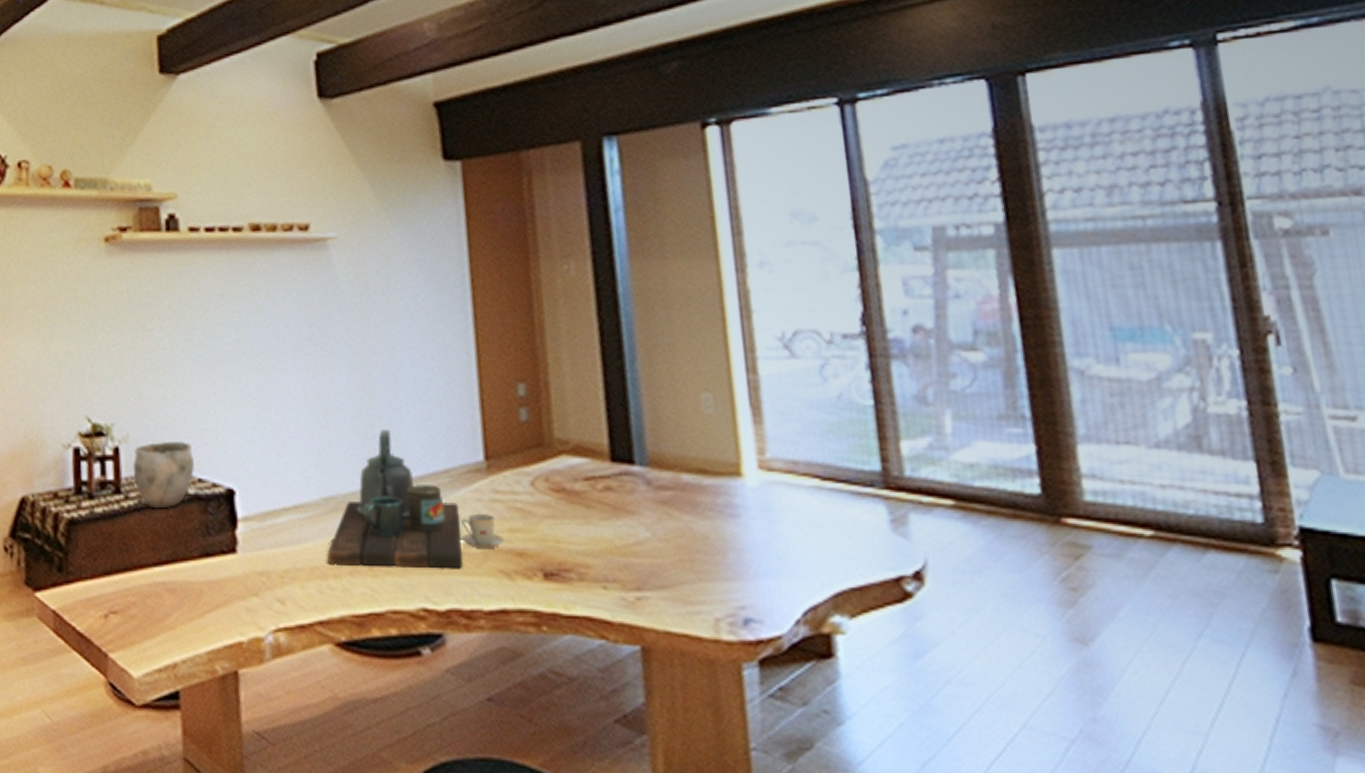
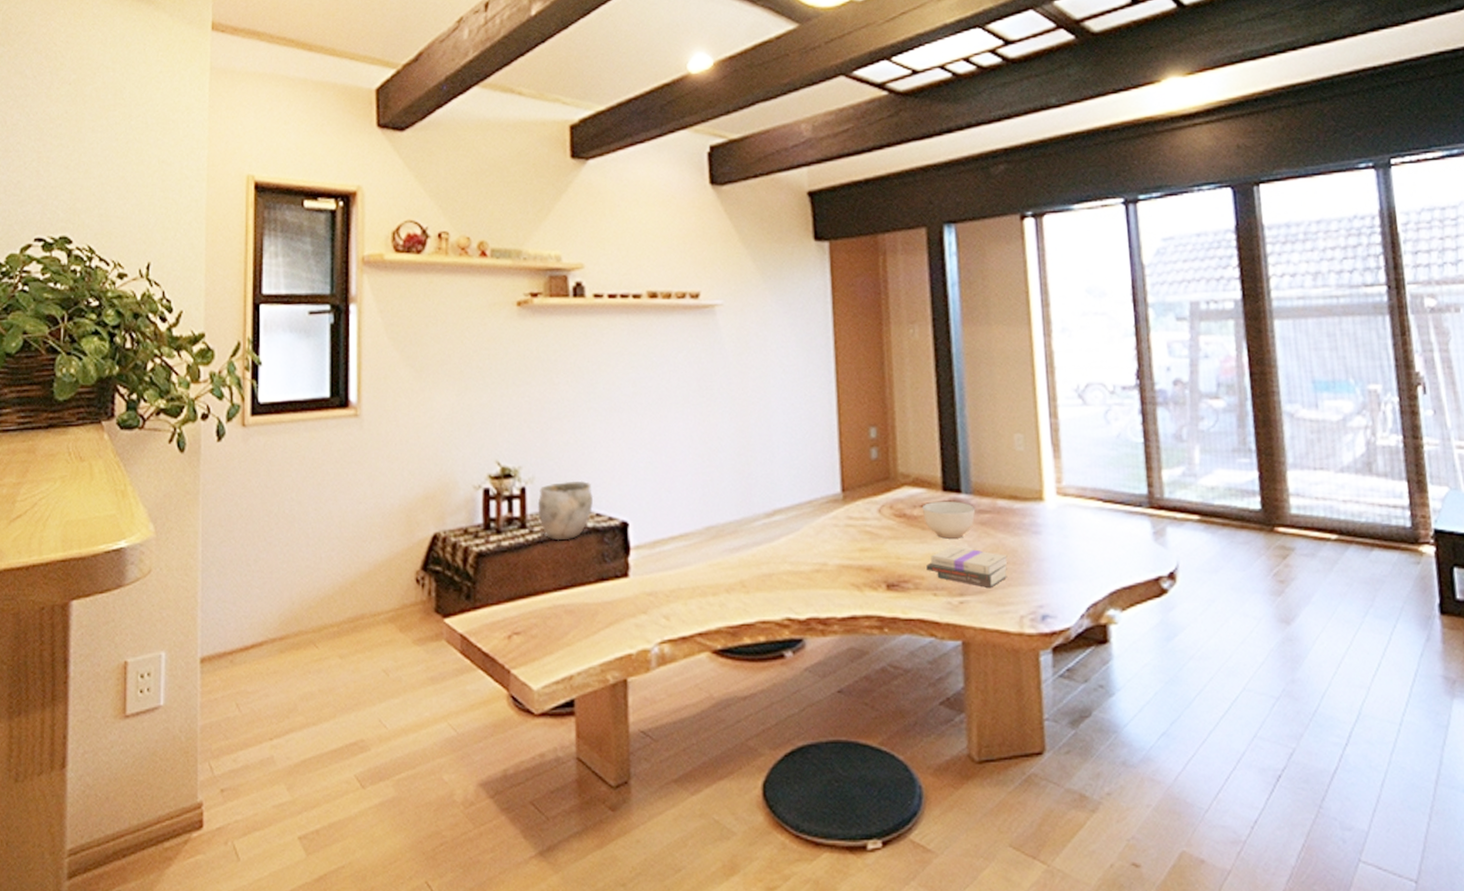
tea set: present [326,429,464,569] -> none [706,467,822,586]
teacup: present [460,513,505,549] -> none [820,536,856,567]
bowl: none [585,473,654,520] -> present [922,500,976,539]
books: none [593,529,698,583] -> present [926,546,1008,589]

